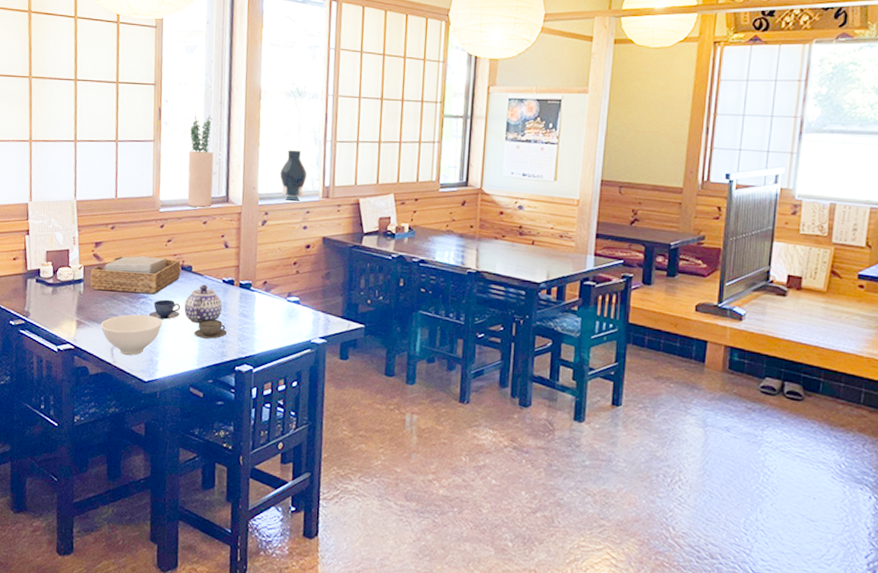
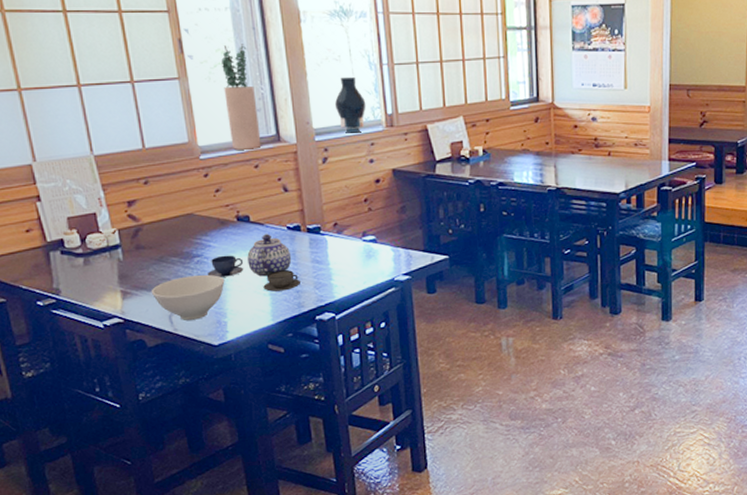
napkin holder: present [90,256,181,295] -> none [127,210,237,255]

